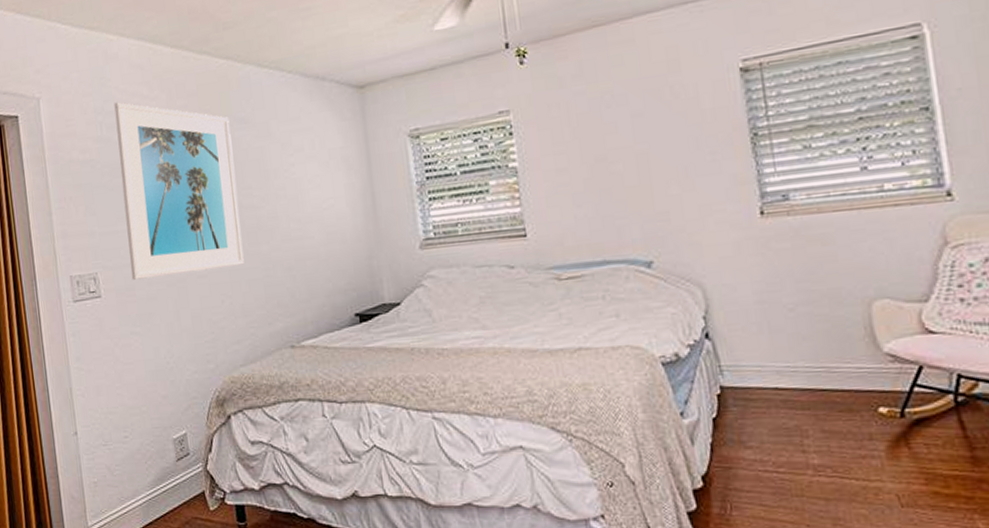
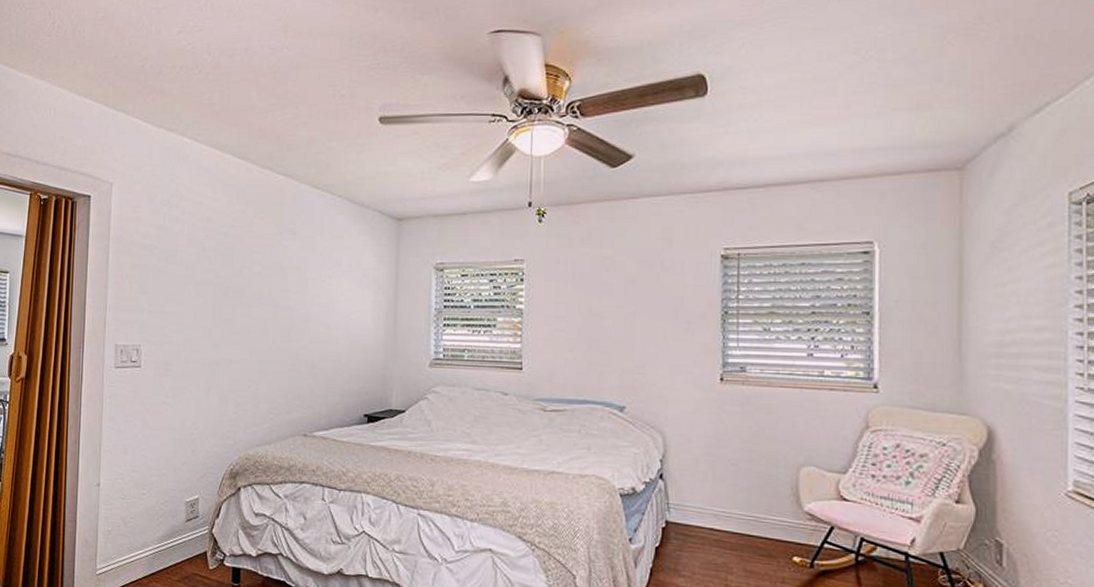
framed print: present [114,102,245,280] -> none [171,198,280,358]

